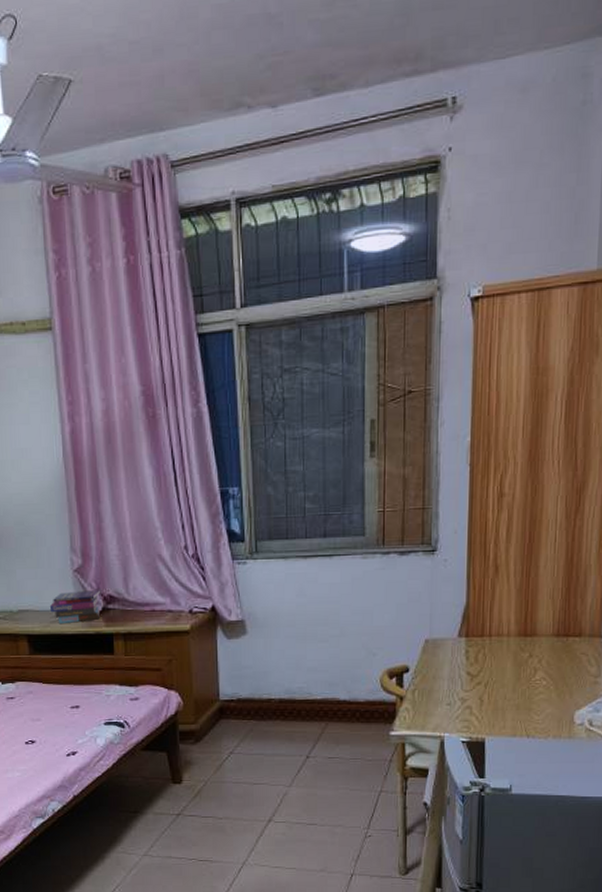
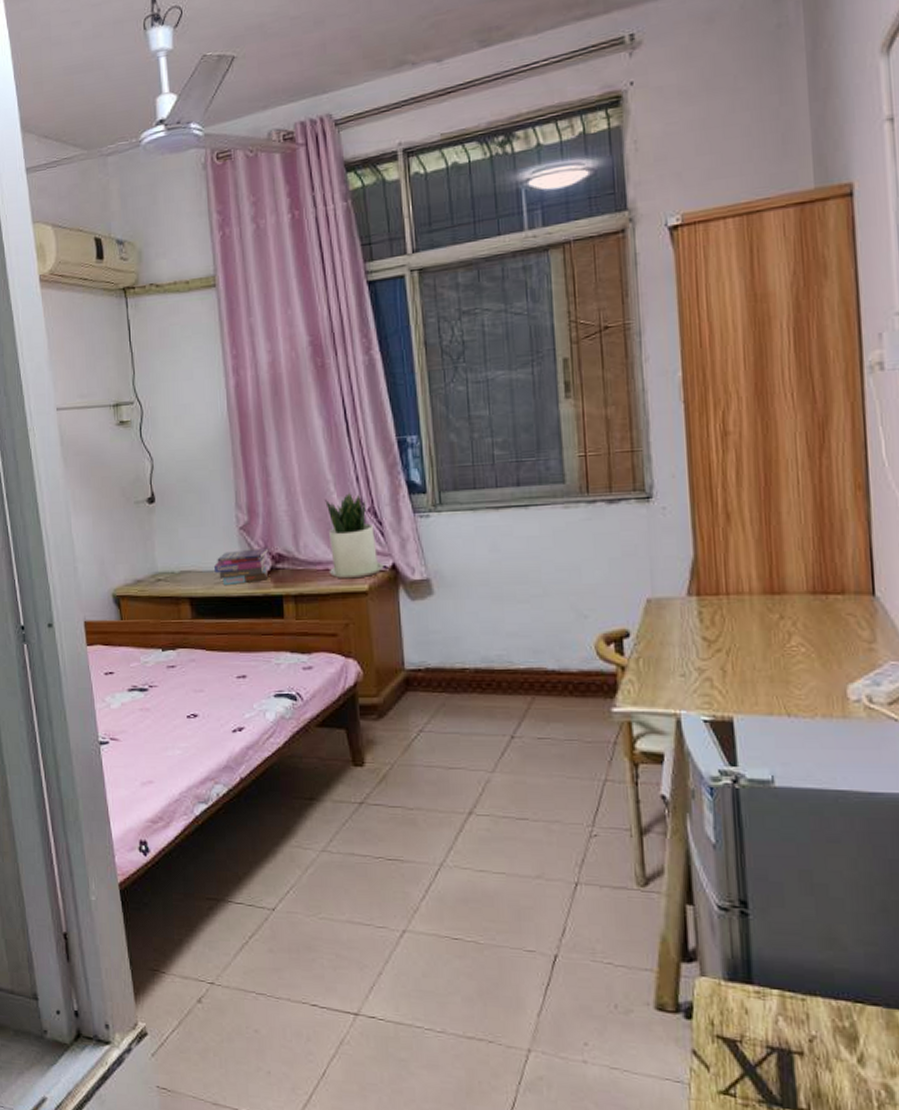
planter: none [153,540,205,619] -> present [325,493,384,579]

